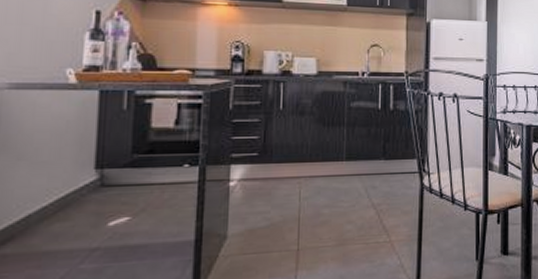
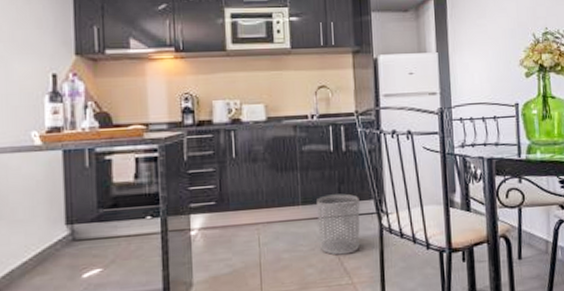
waste bin: none [360,151,403,213] -> present [317,193,360,256]

